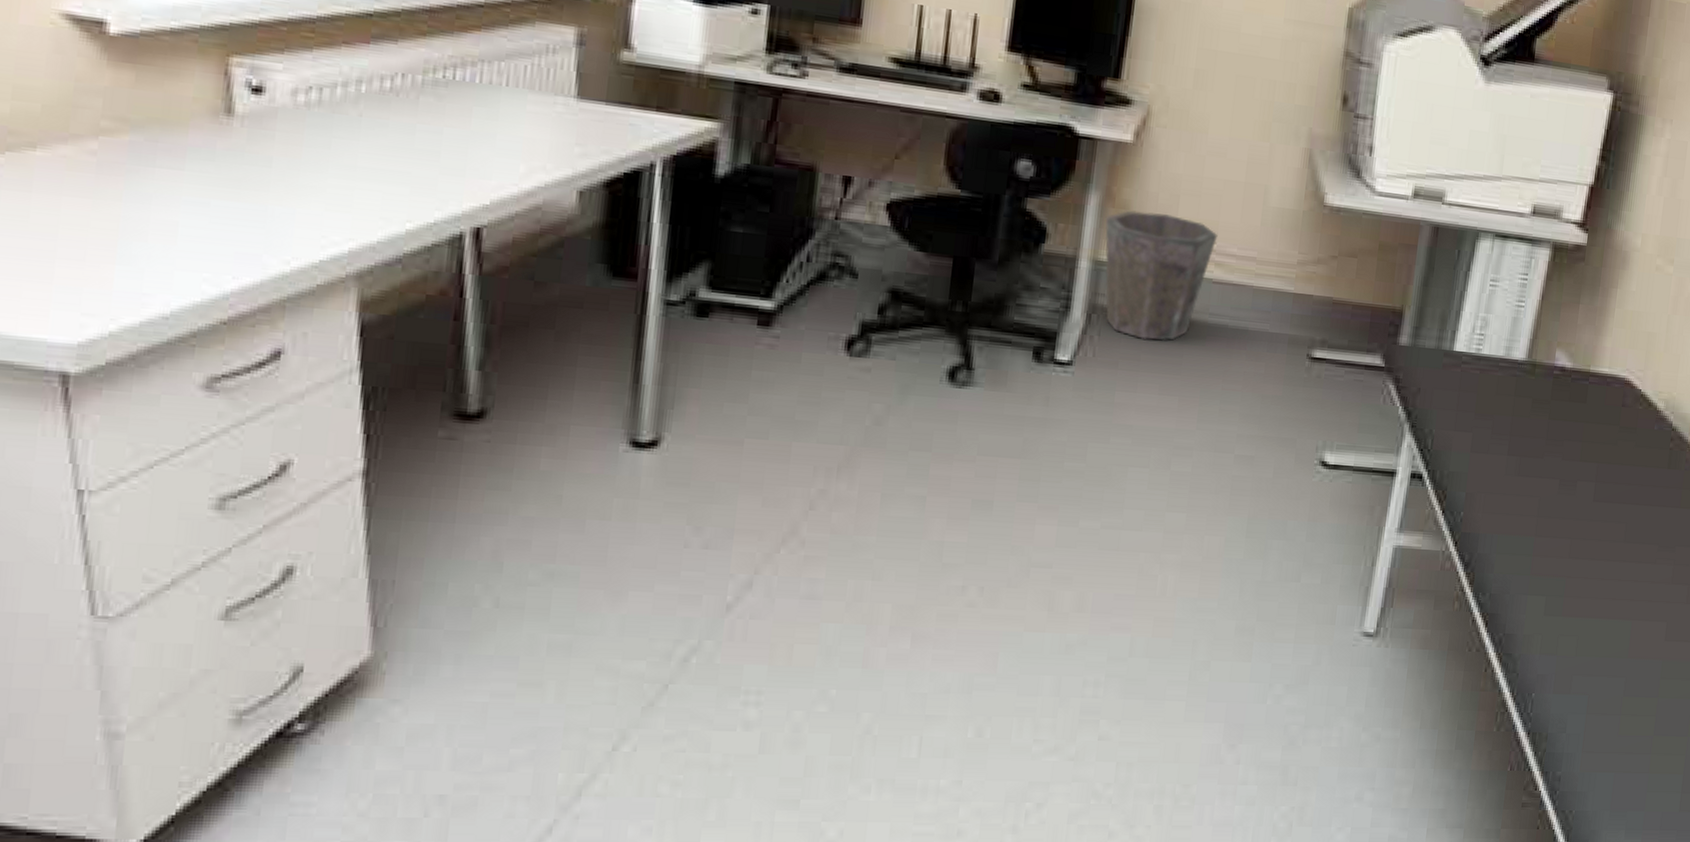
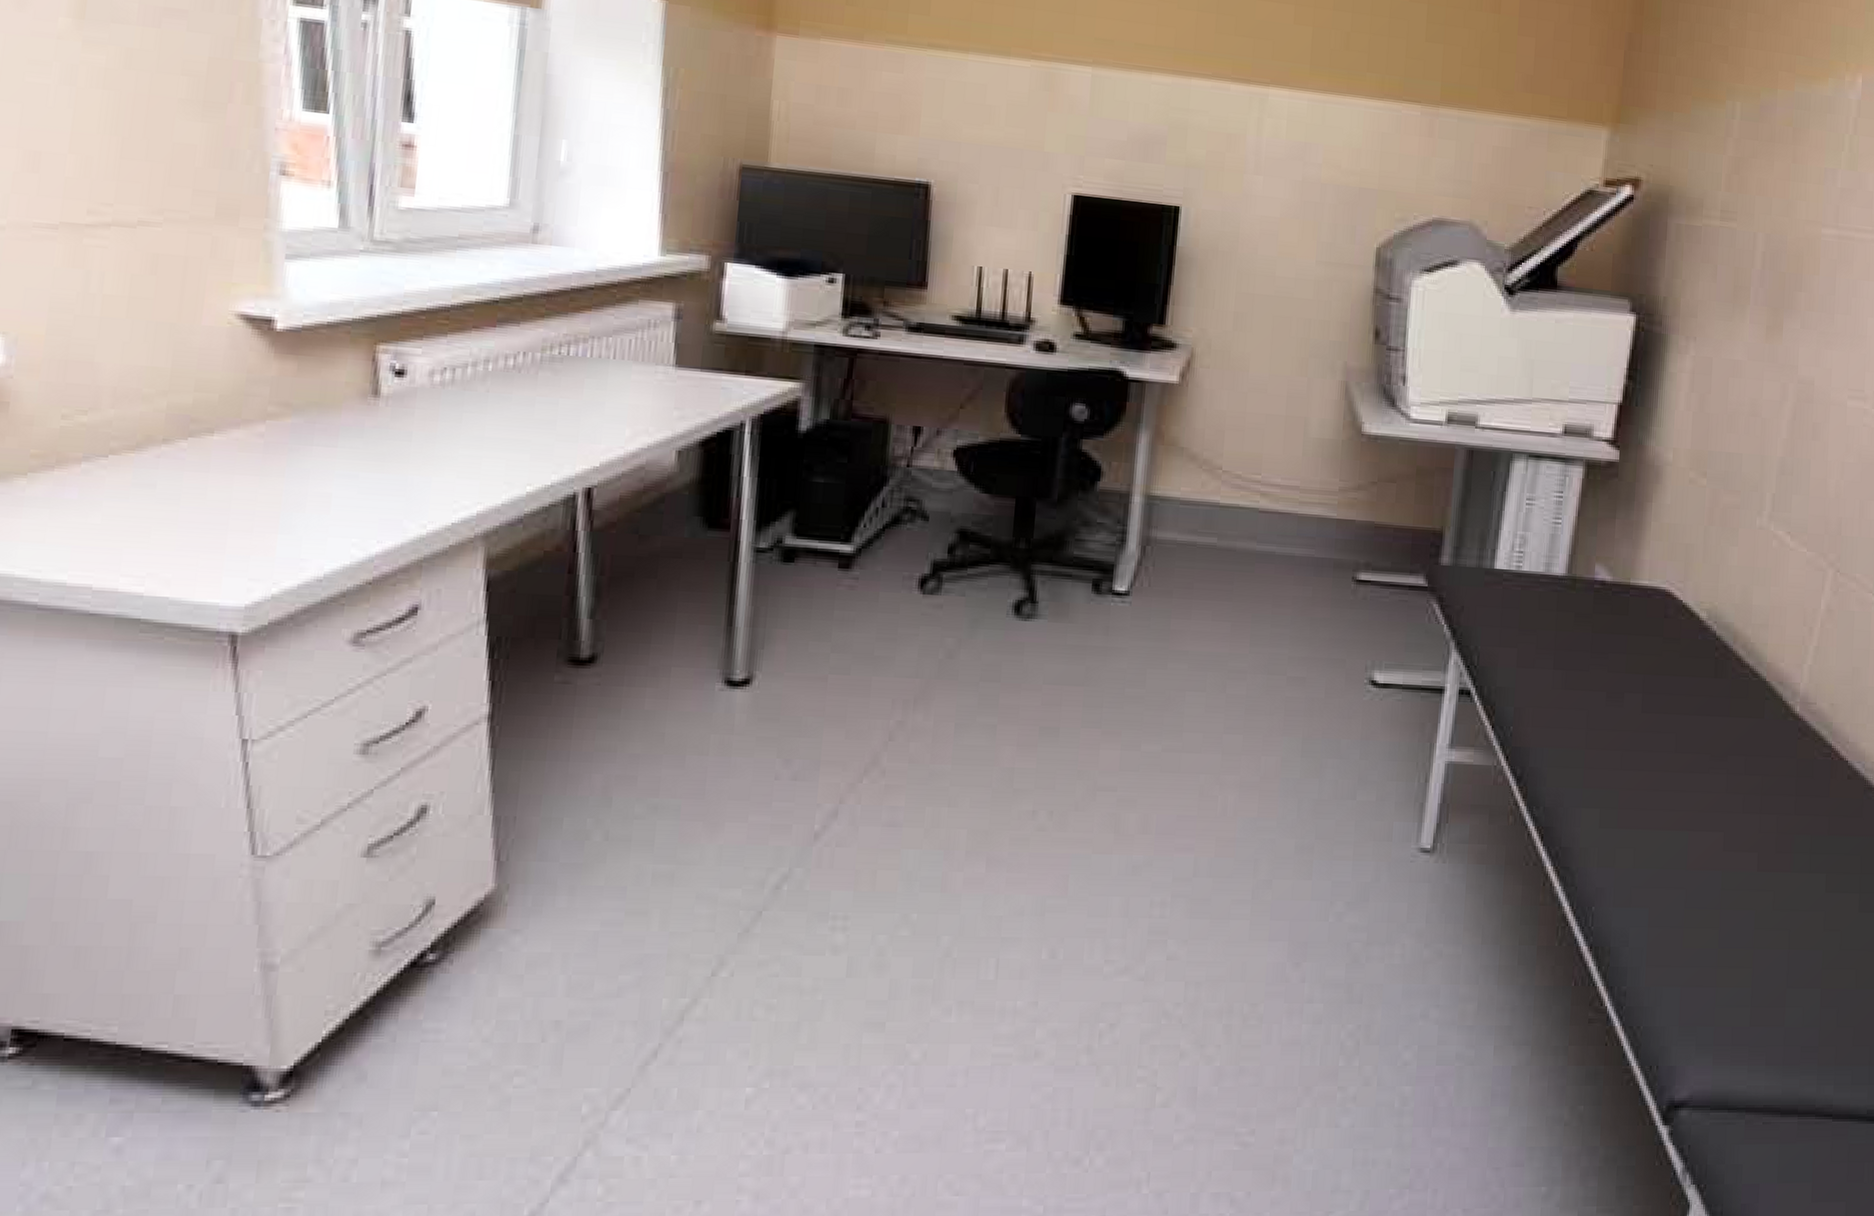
waste bin: present [1104,211,1218,341] -> none [1155,447,1262,569]

